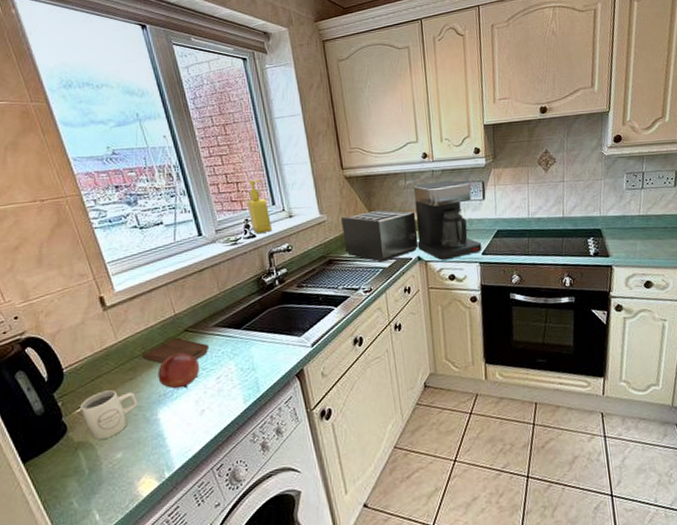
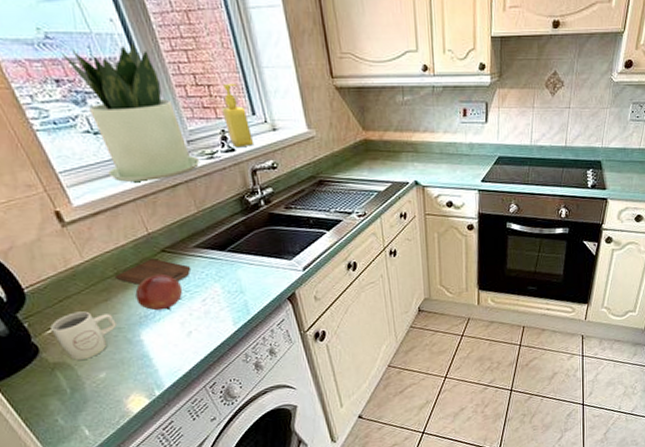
planter: none [122,153,225,269] -> present [60,44,200,182]
toaster: present [340,209,419,262] -> none [331,127,416,185]
coffee maker: present [413,180,482,261] -> none [411,98,482,186]

